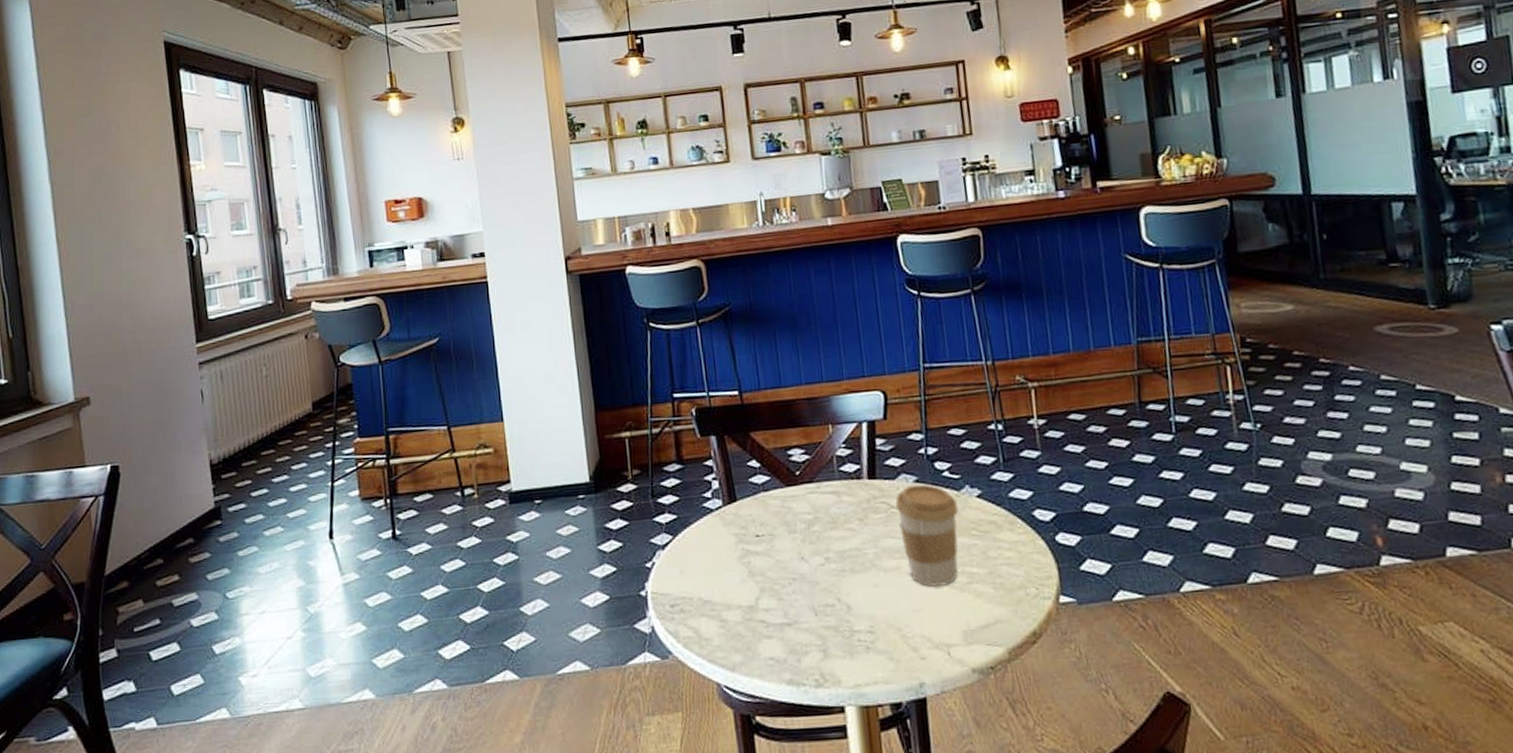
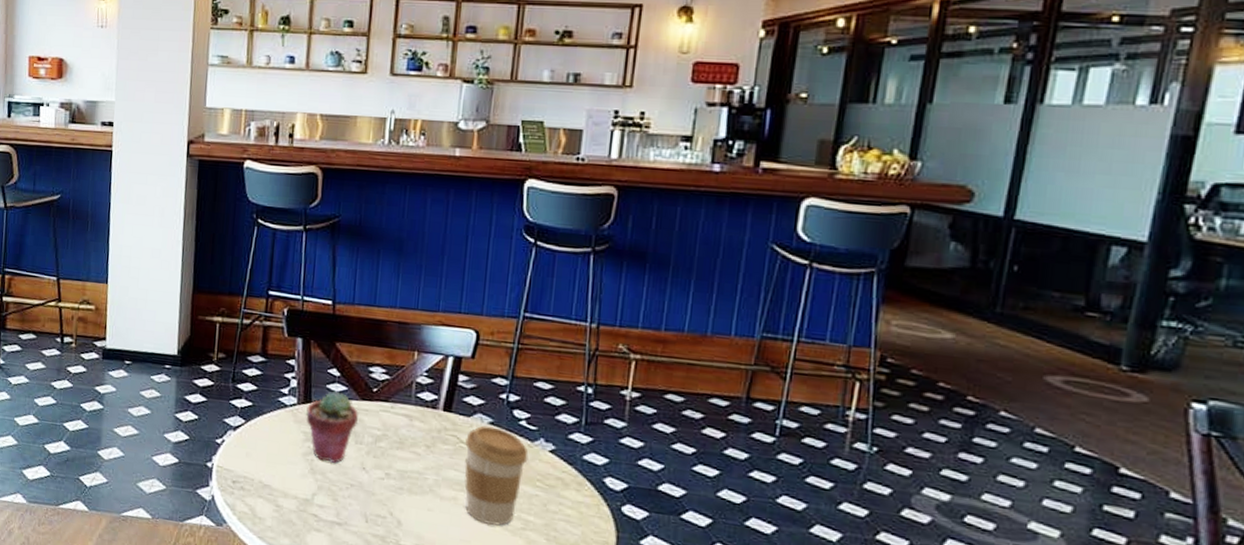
potted succulent: none [733,483,787,561] -> present [306,390,358,464]

